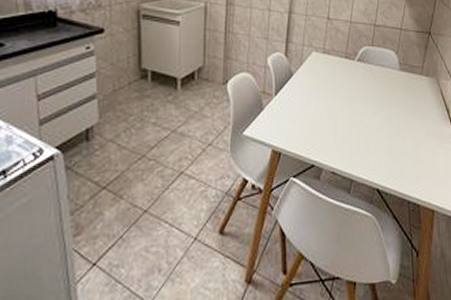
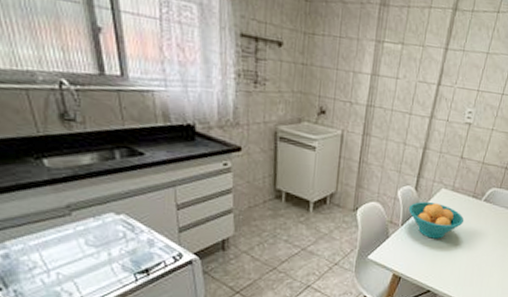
fruit bowl: none [280,67,340,106] -> present [408,201,465,239]

